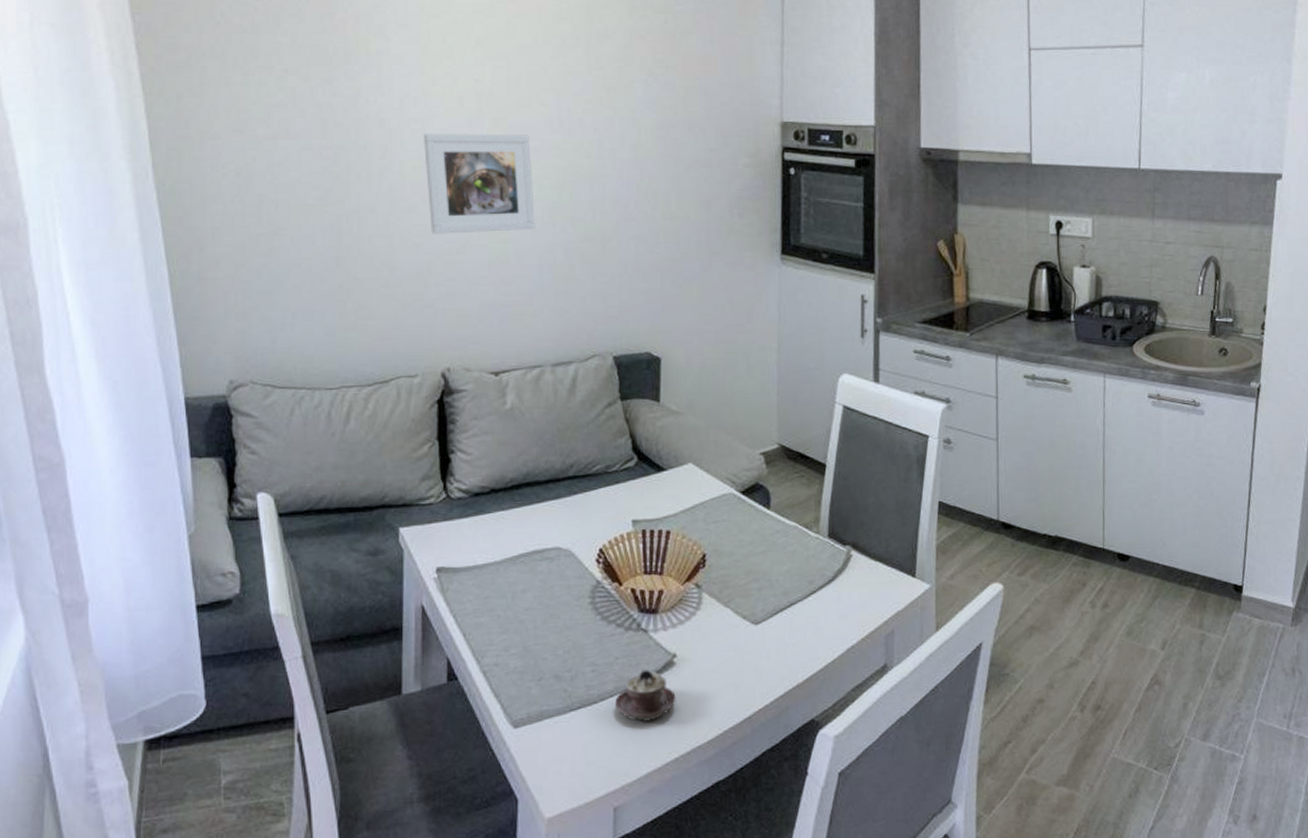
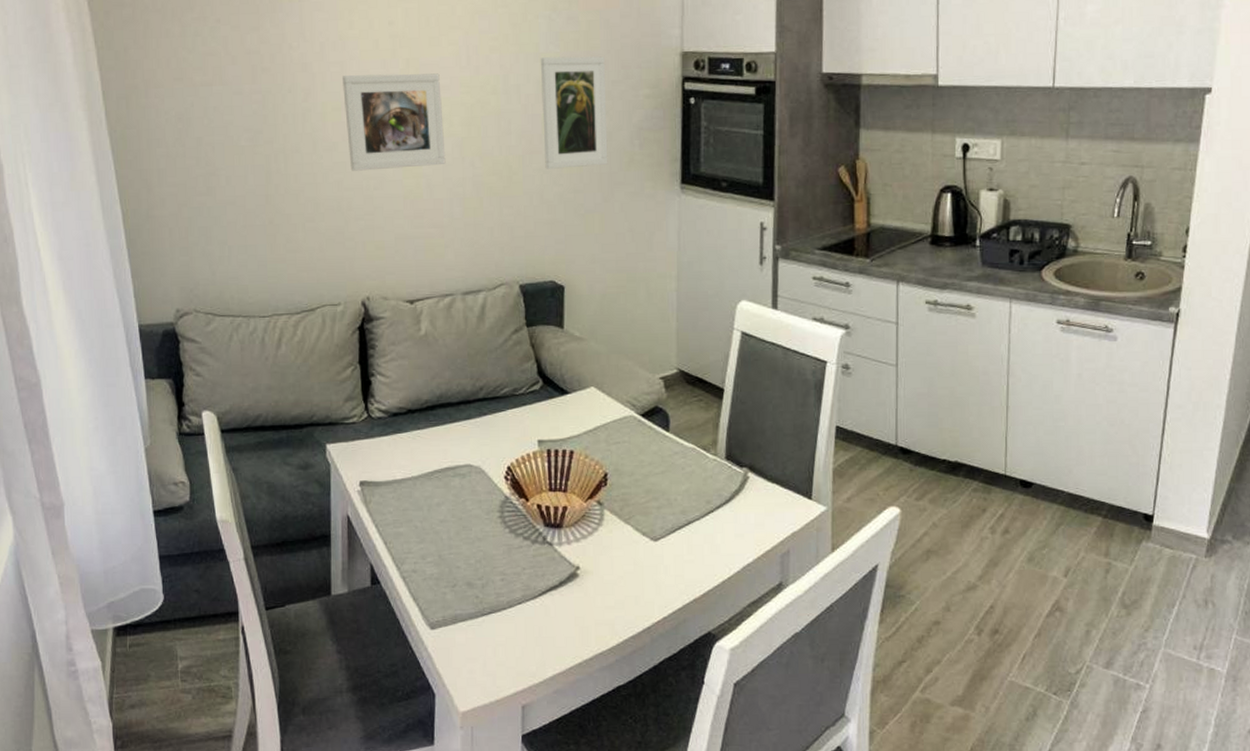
teacup: present [614,670,676,721] -> none [522,580,579,628]
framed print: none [636,122,707,237] -> present [540,56,608,169]

